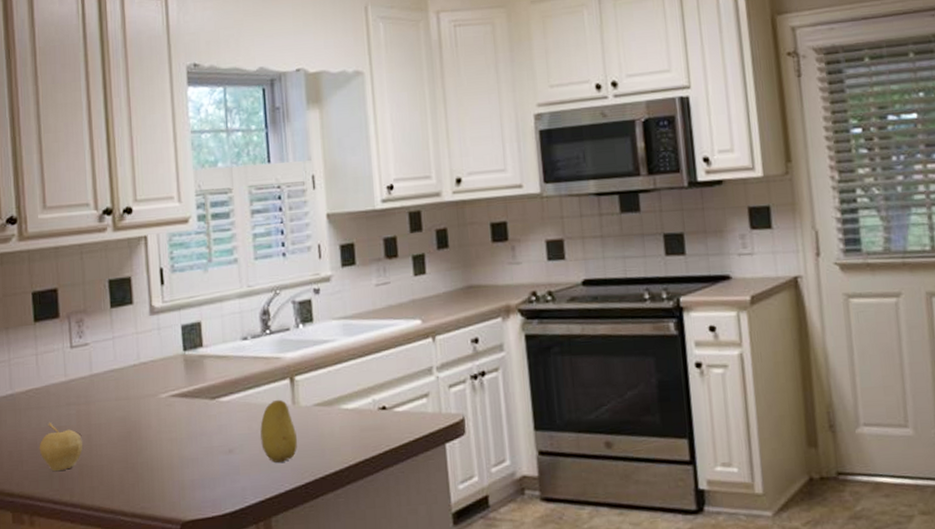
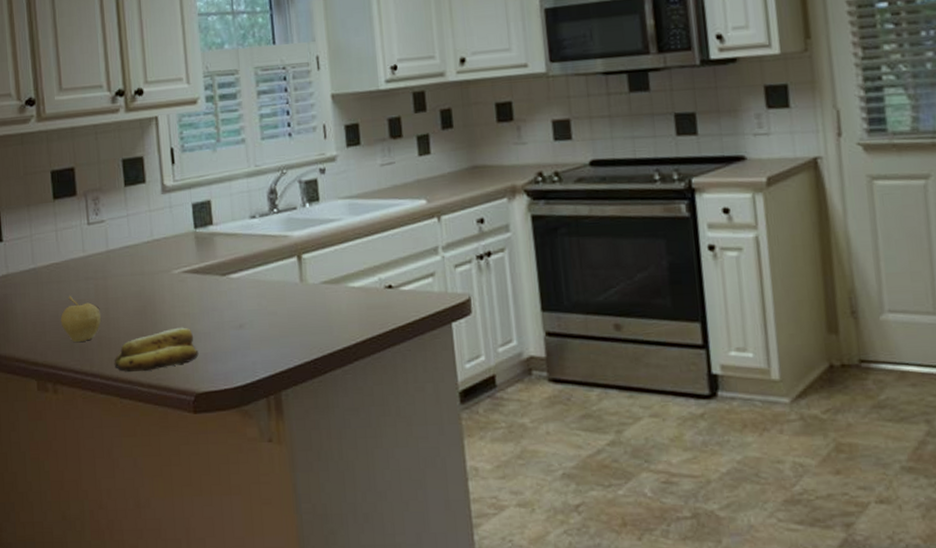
banana: none [95,453,186,501] -> present [114,327,199,372]
fruit: present [260,399,298,463] -> none [269,276,306,338]

